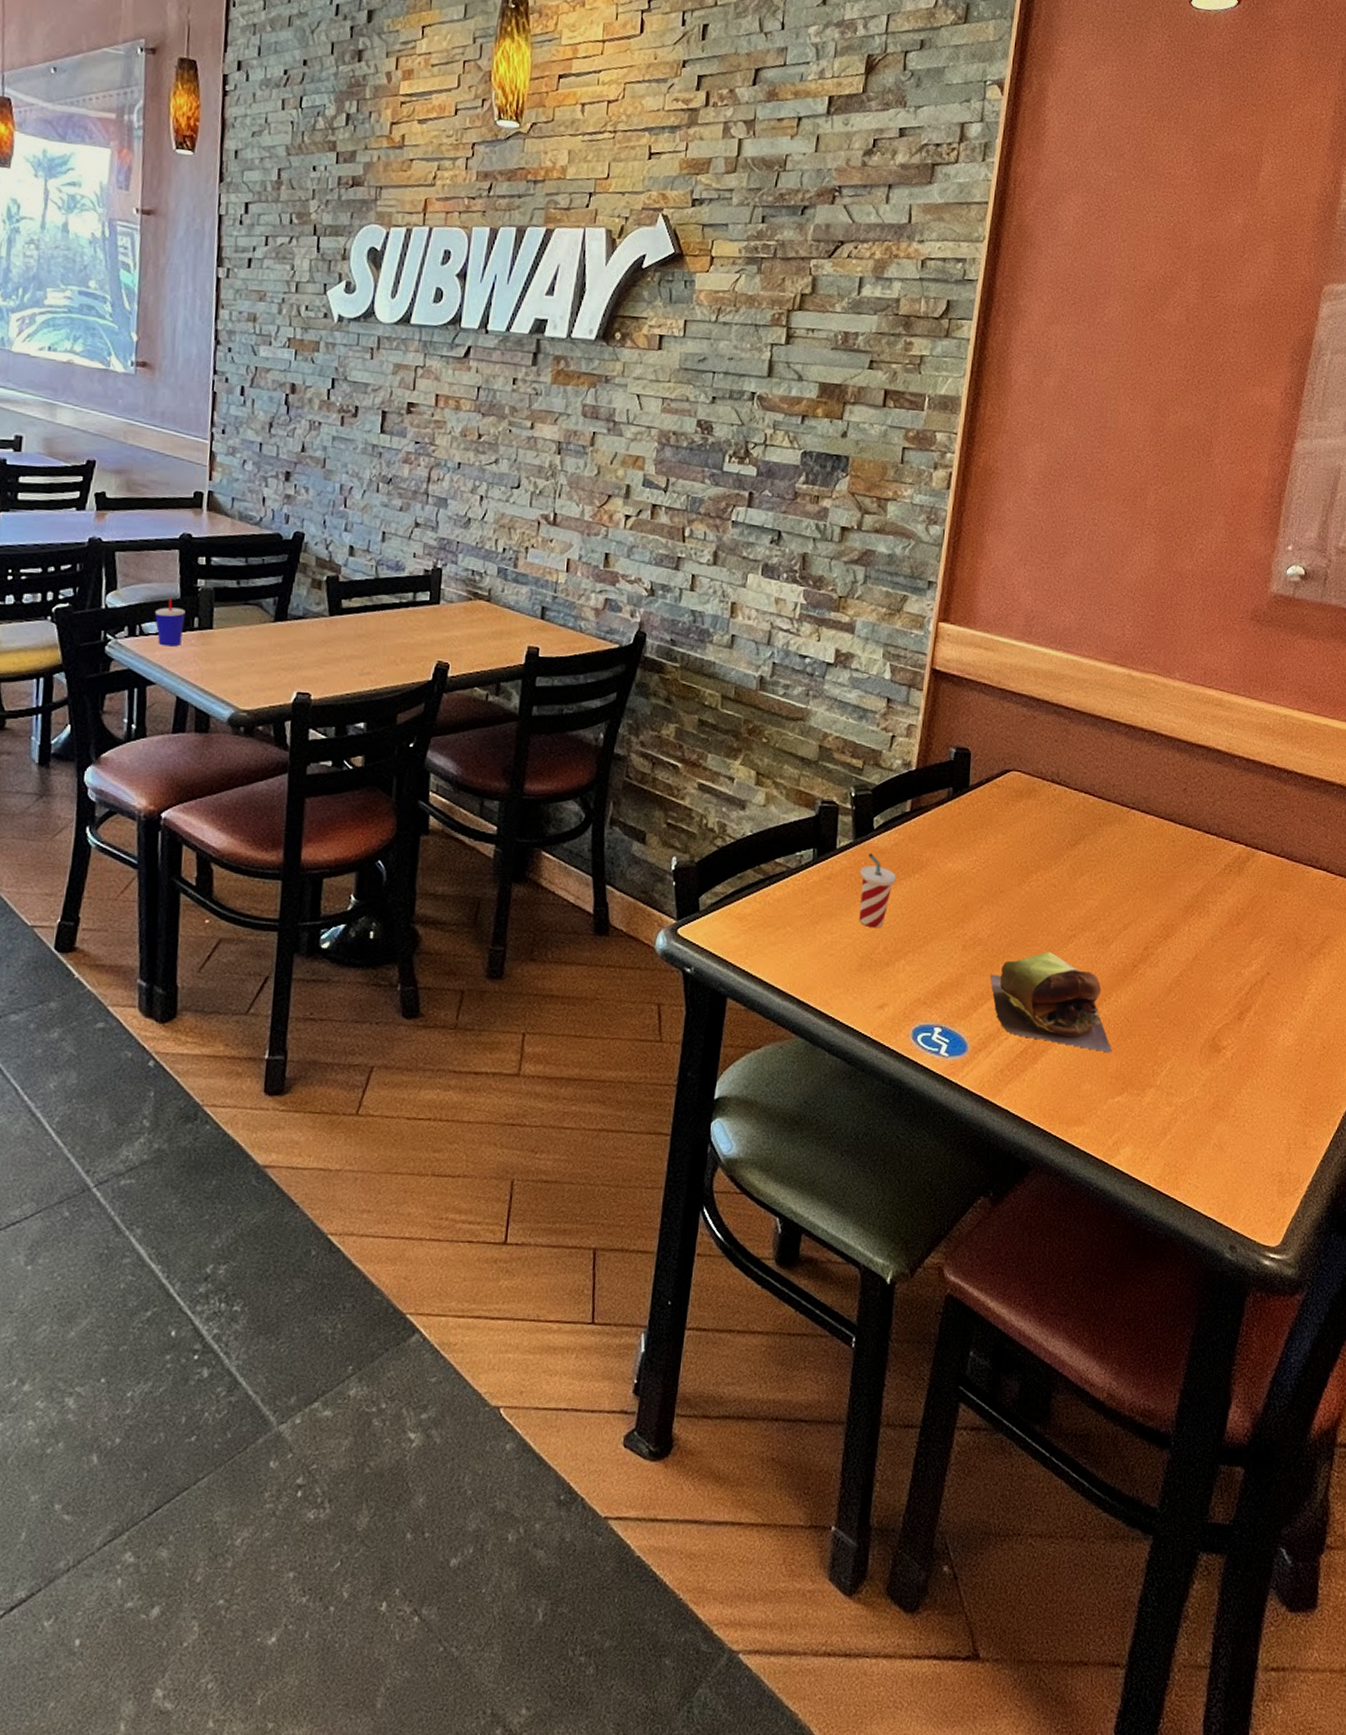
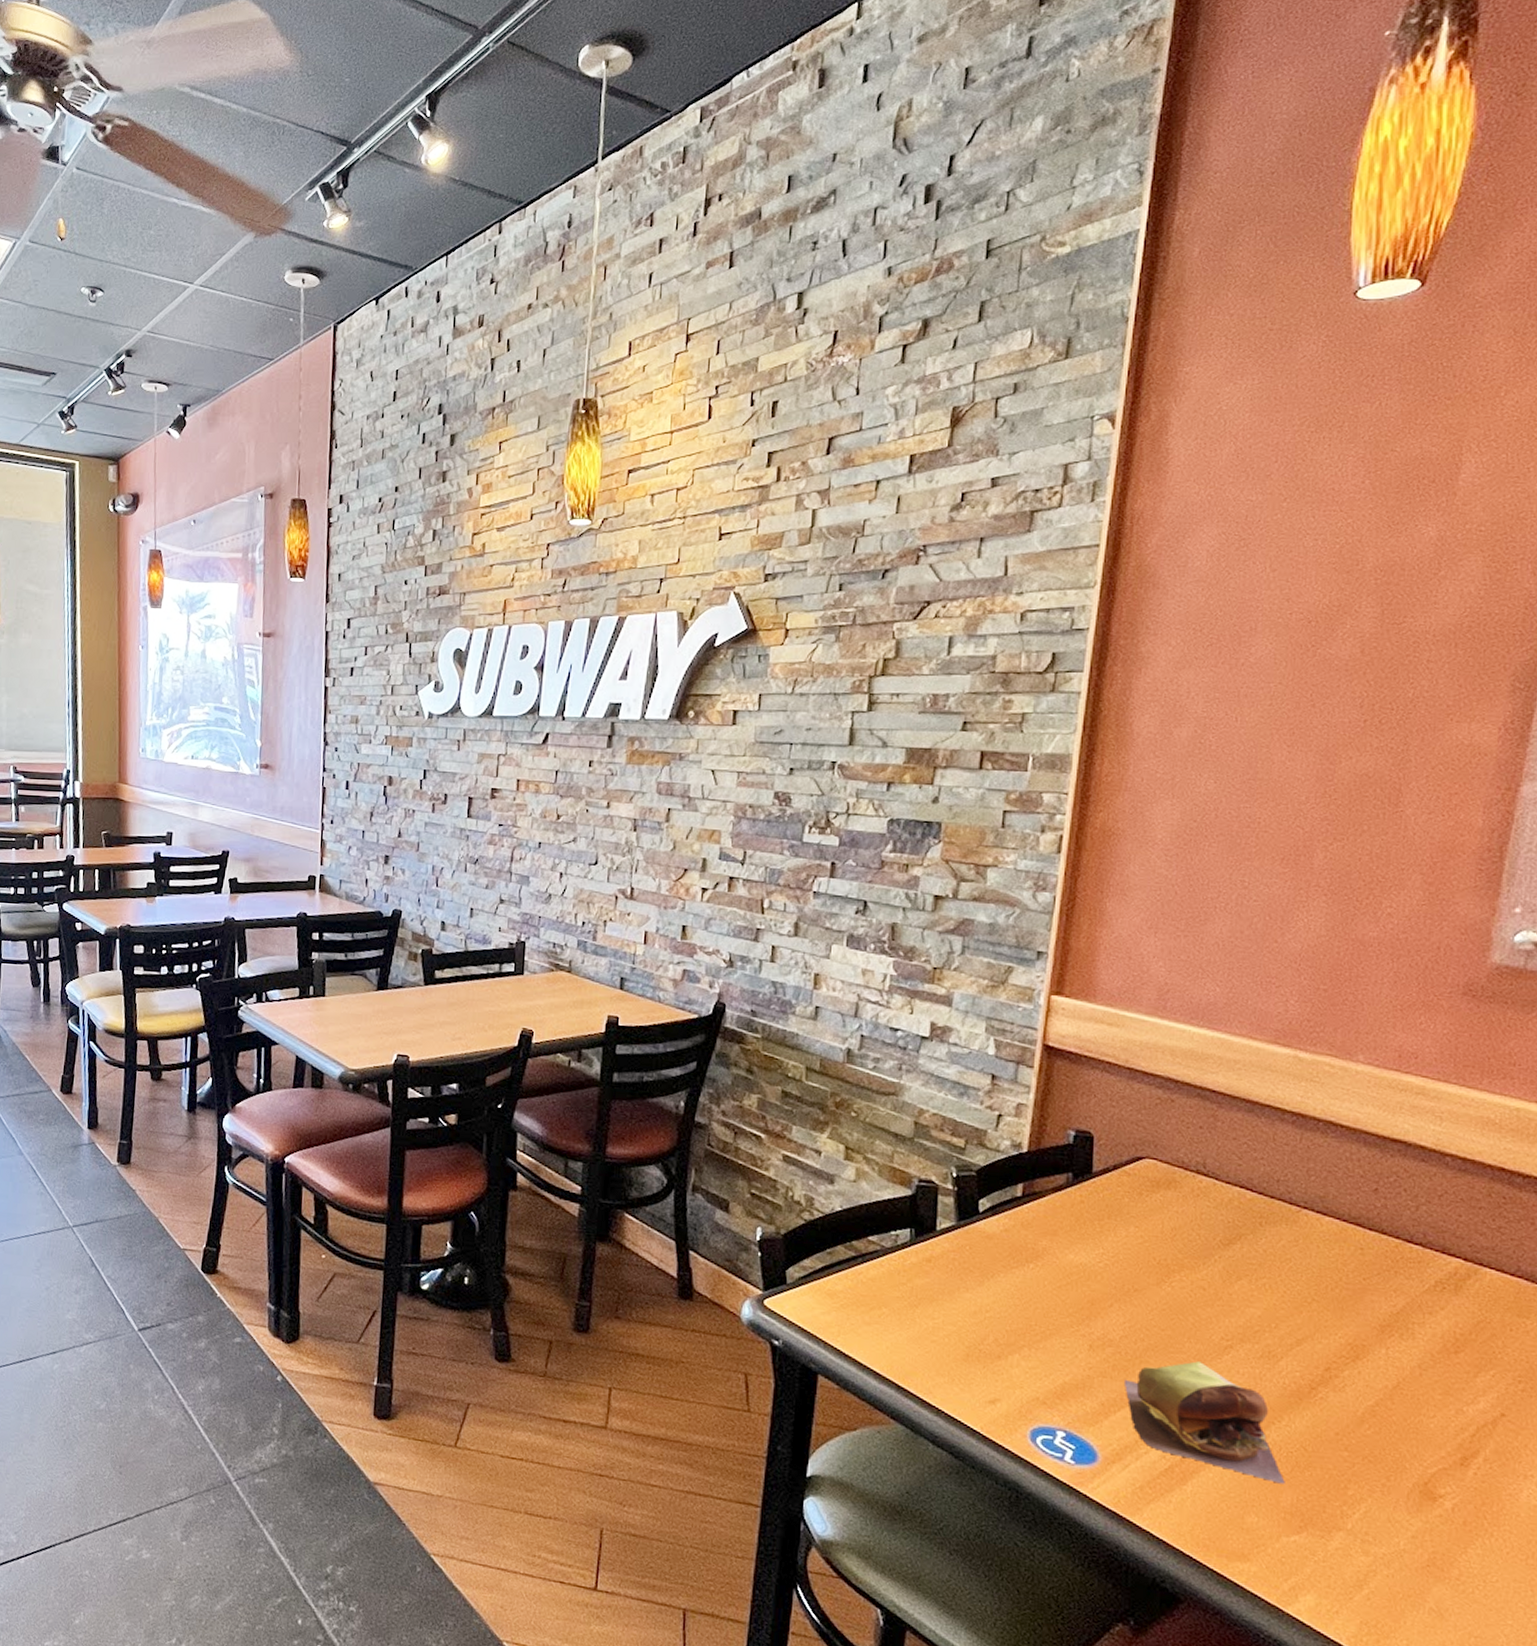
beverage cup: present [155,598,186,647] -> none [278,969,303,1012]
beverage cup: present [859,853,897,928] -> none [964,1237,1008,1318]

